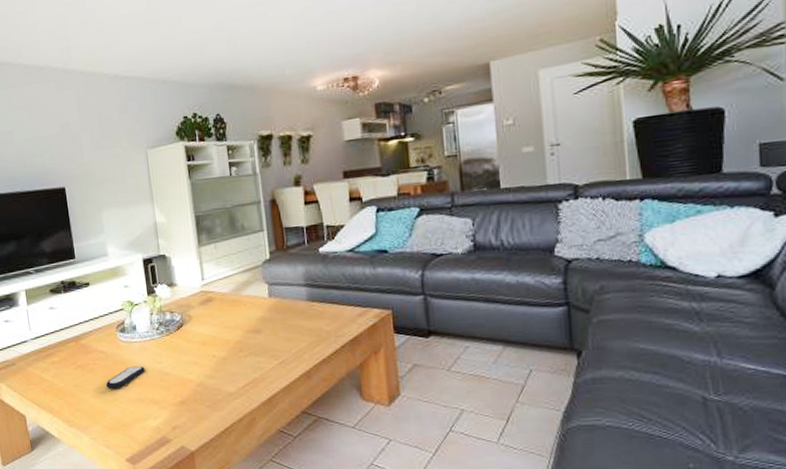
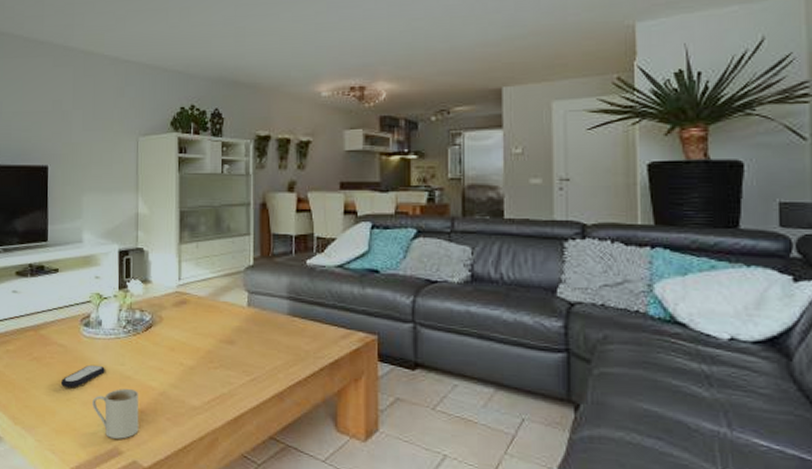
mug: none [137,384,183,429] -> present [92,389,139,439]

